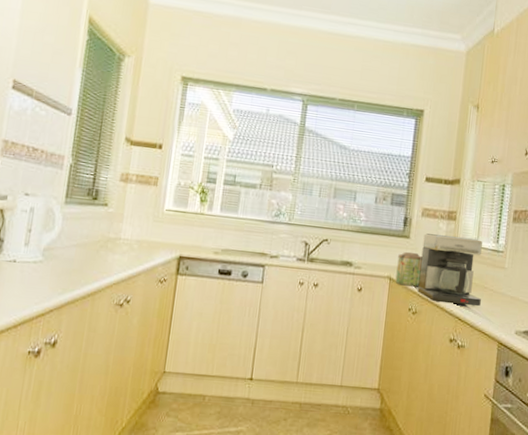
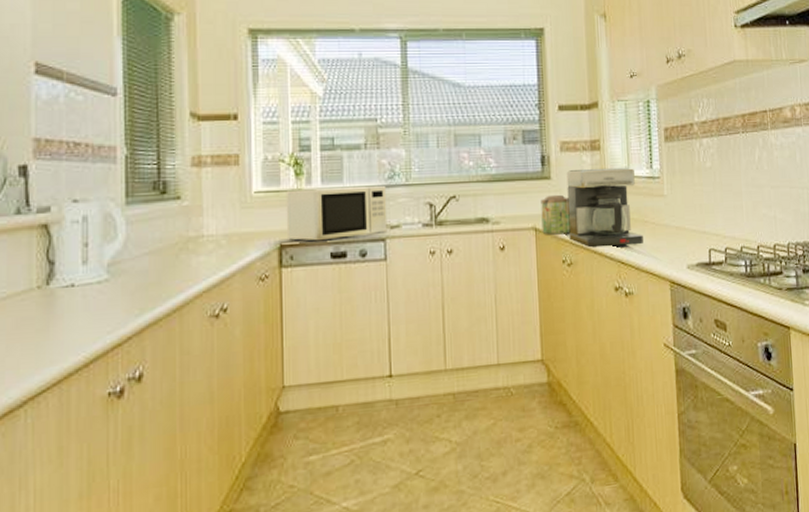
microwave: none [185,212,272,260] -> present [286,186,388,241]

